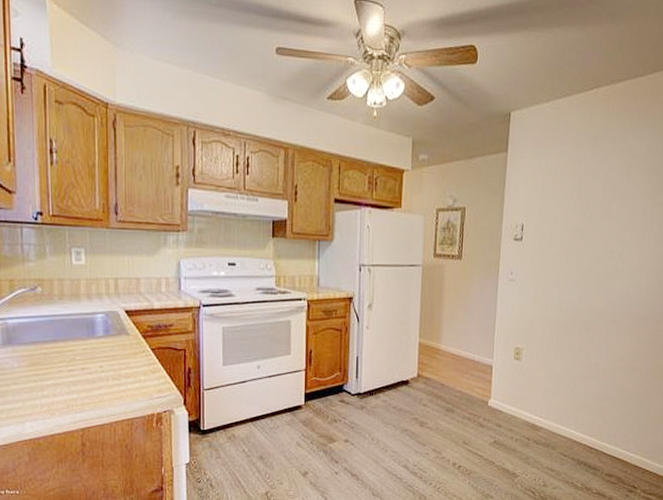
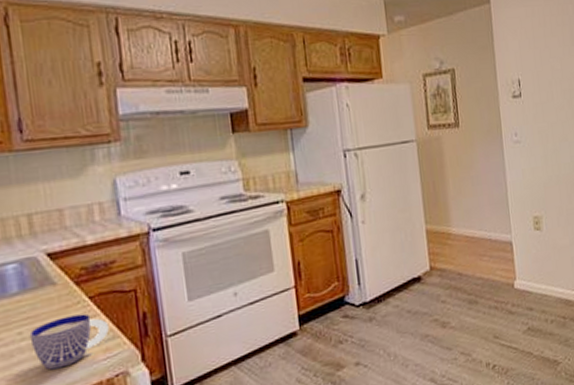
cup: none [107,360,163,398] -> present [29,313,109,370]

